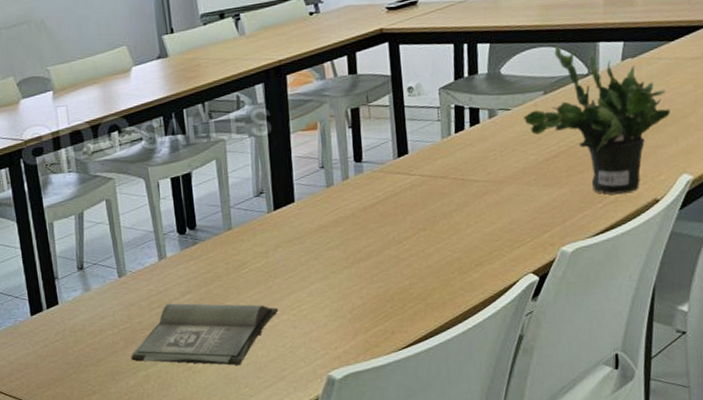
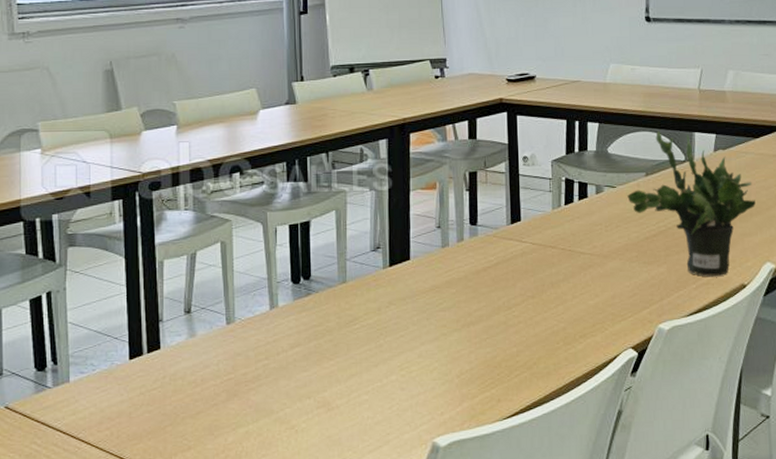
hardback book: present [131,303,279,365] -> none [232,355,388,426]

